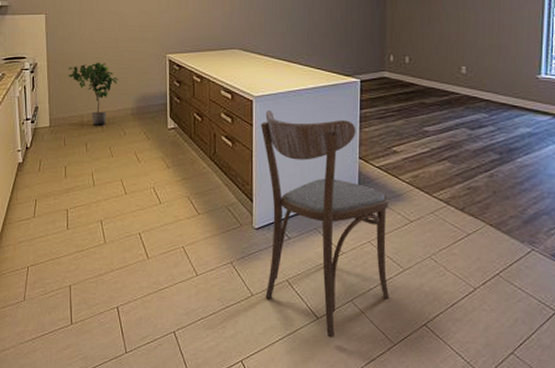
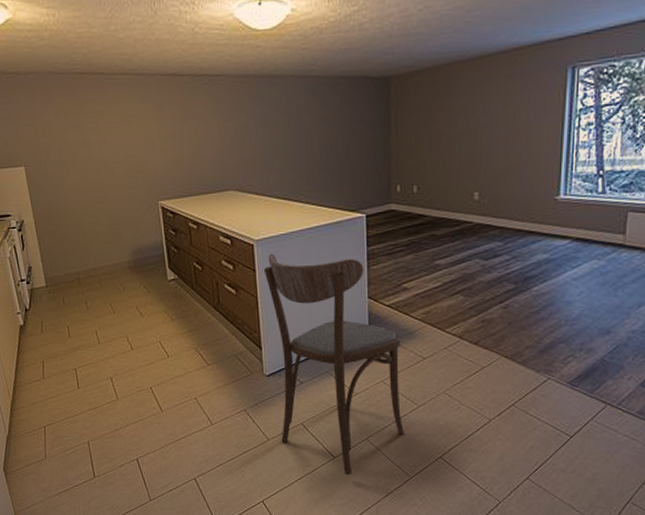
potted plant: present [68,62,118,126] -> none [57,214,110,282]

